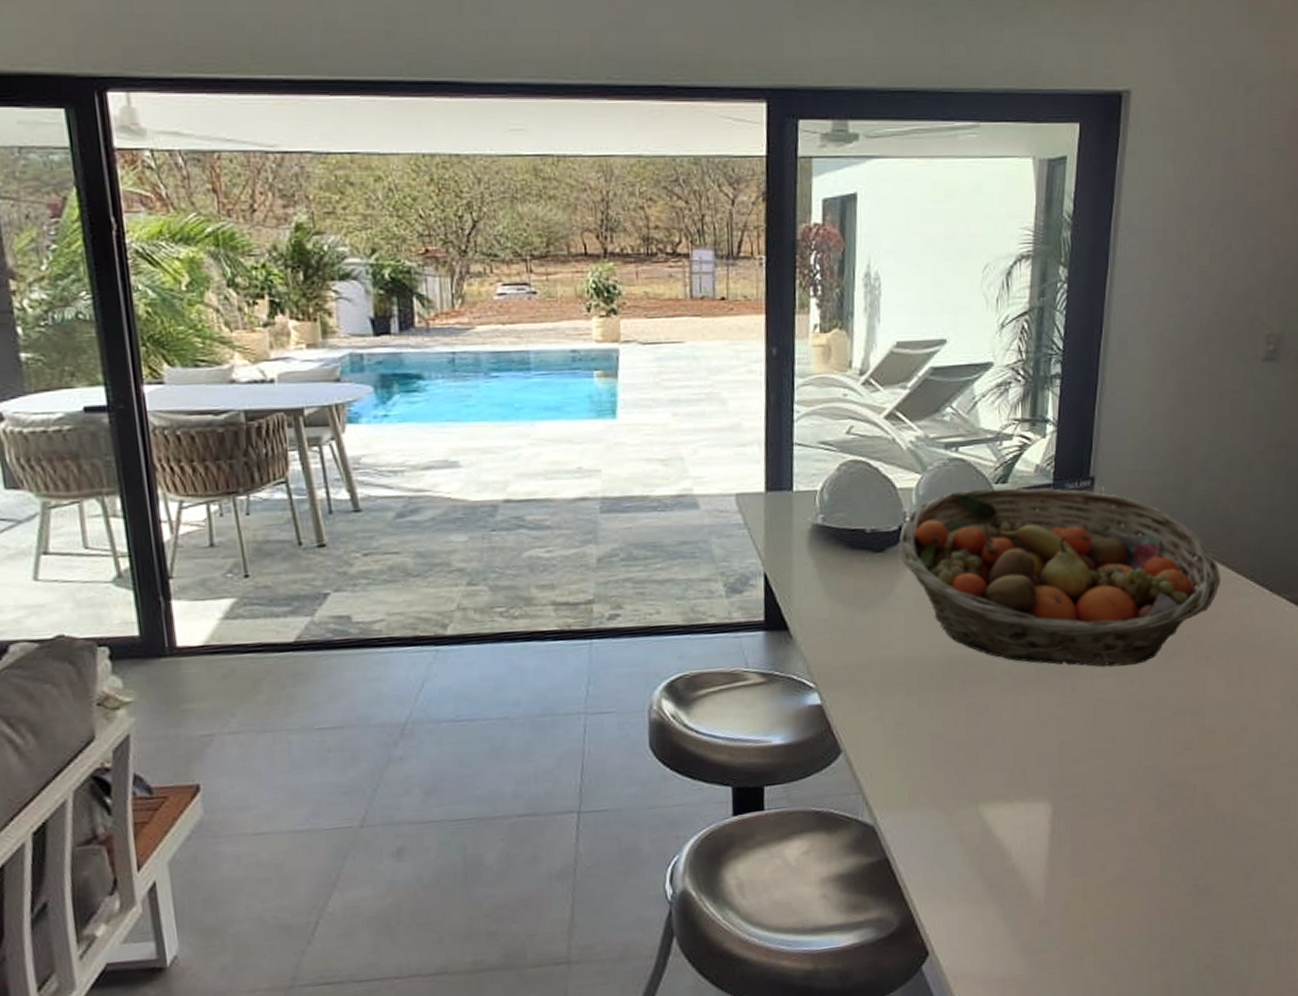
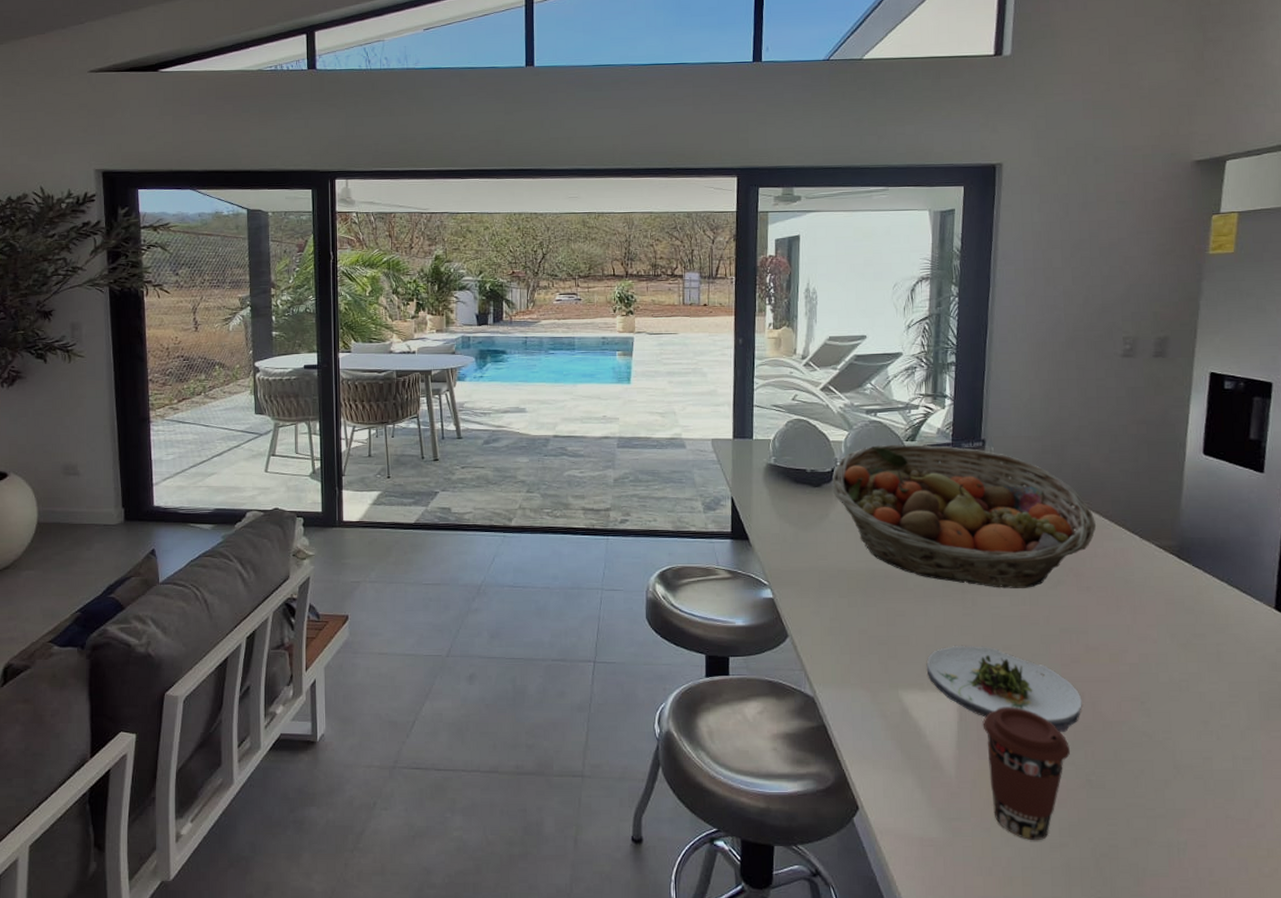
salad plate: none [1015,740,1193,834] -> present [927,645,1082,732]
coffee cup: none [1078,810,1178,963] -> present [982,707,1071,841]

